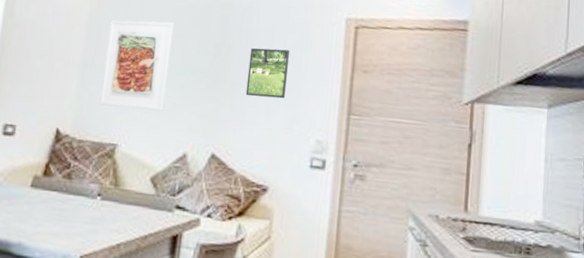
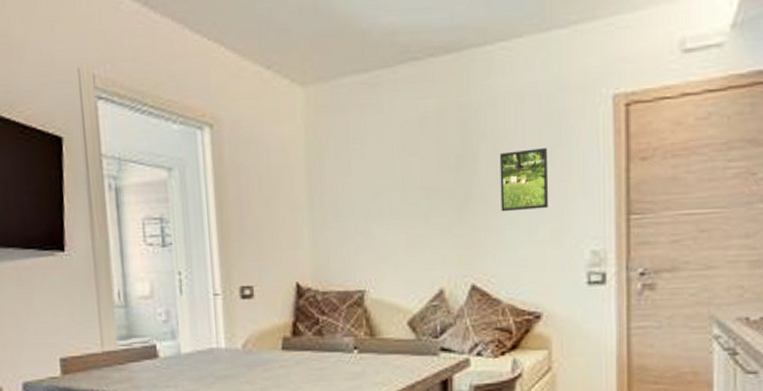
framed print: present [99,20,174,111] -> none [331,139,408,249]

